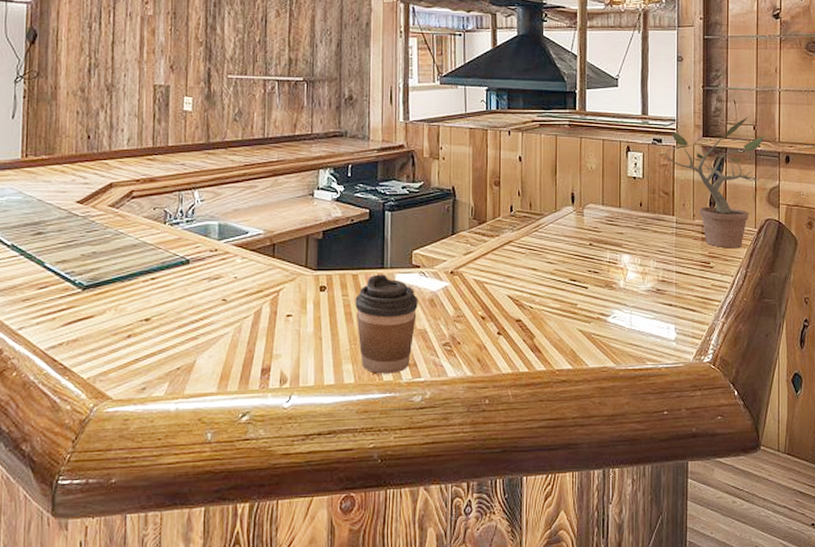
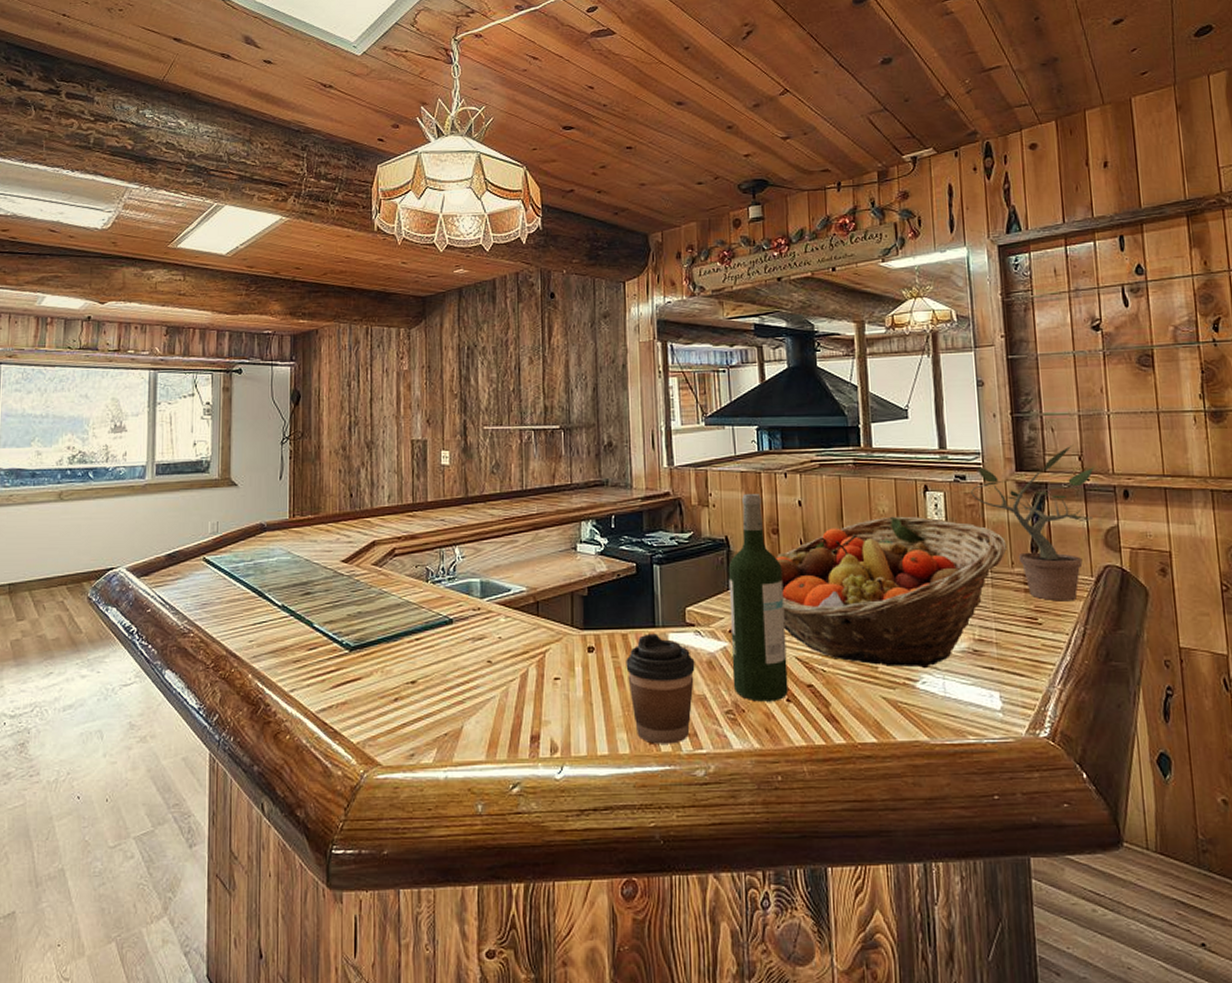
wine bottle: none [451,149,501,335] -> present [728,494,788,702]
fruit basket: none [496,172,690,305] -> present [776,516,1007,668]

